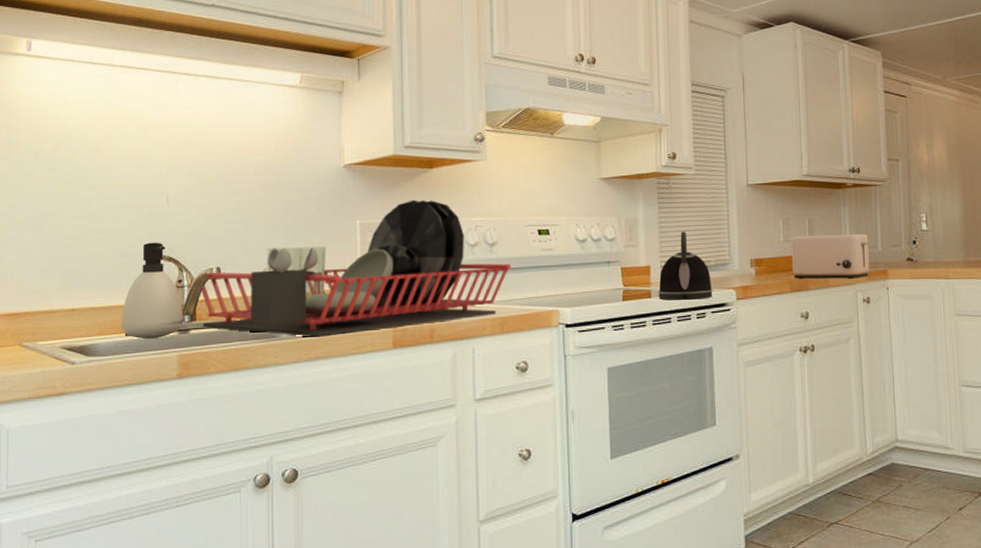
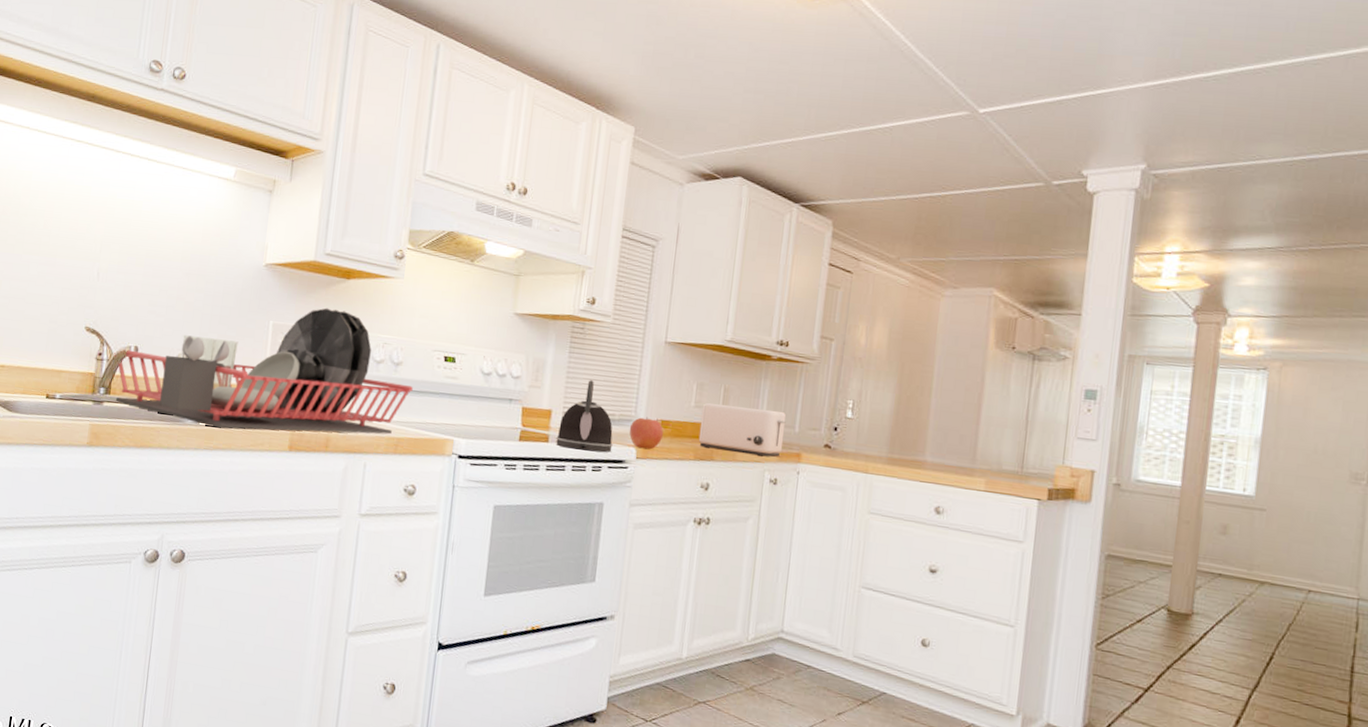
soap dispenser: present [121,242,183,340] -> none [42,312,100,406]
fruit: none [726,258,758,290] -> present [629,417,663,450]

